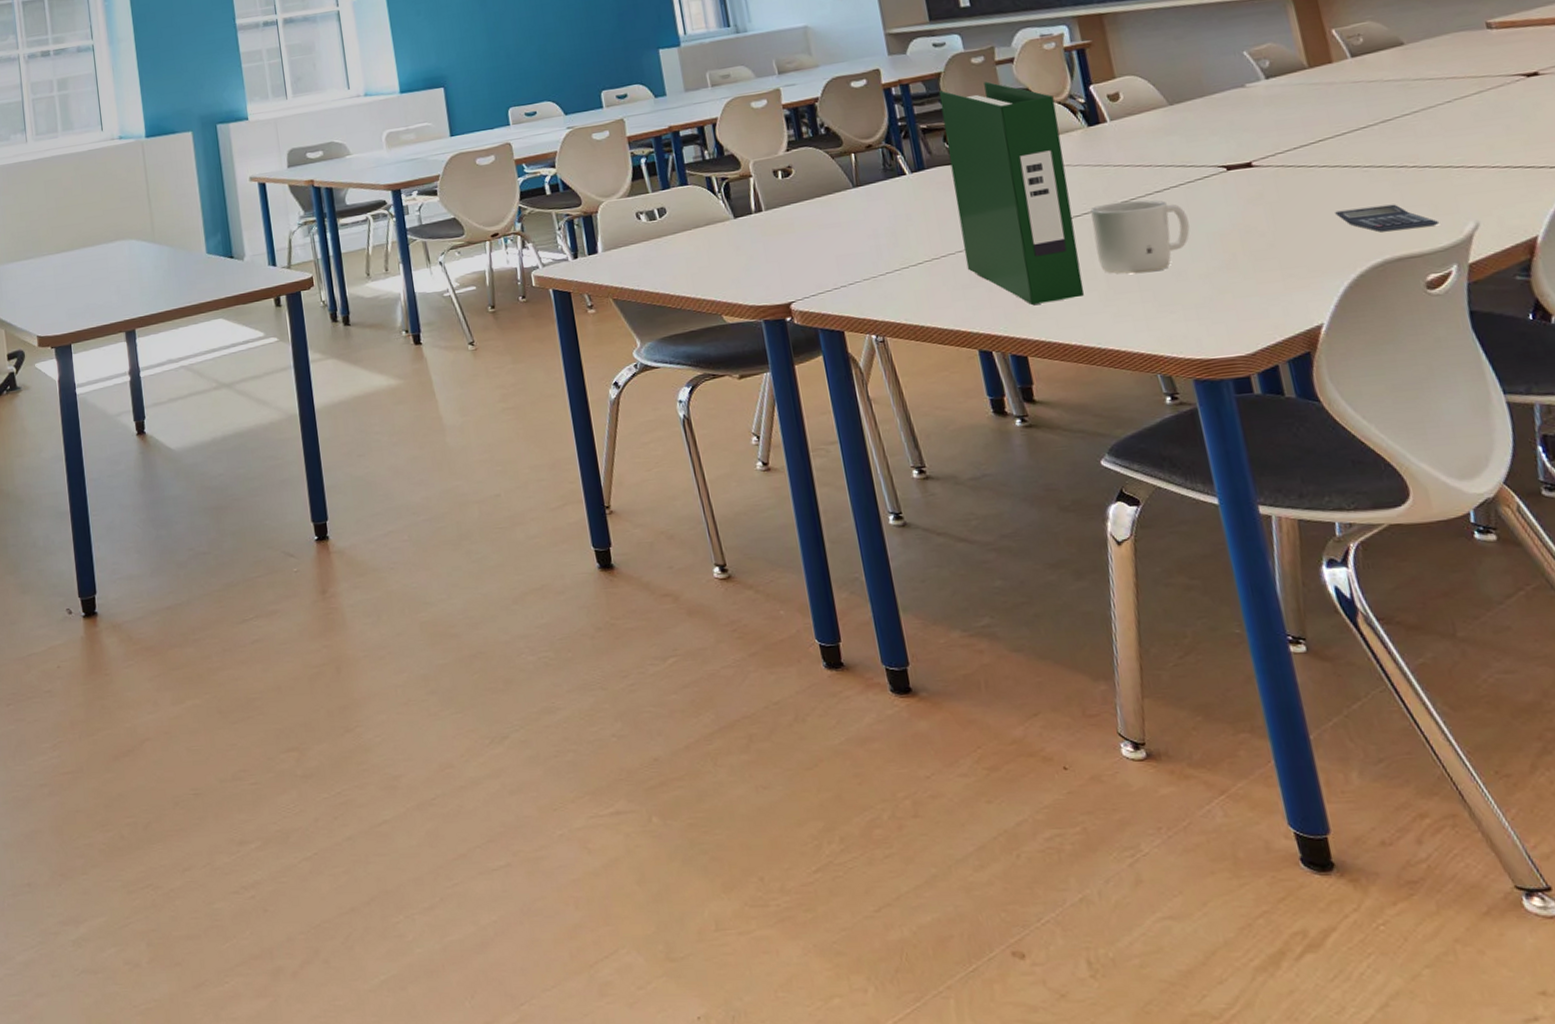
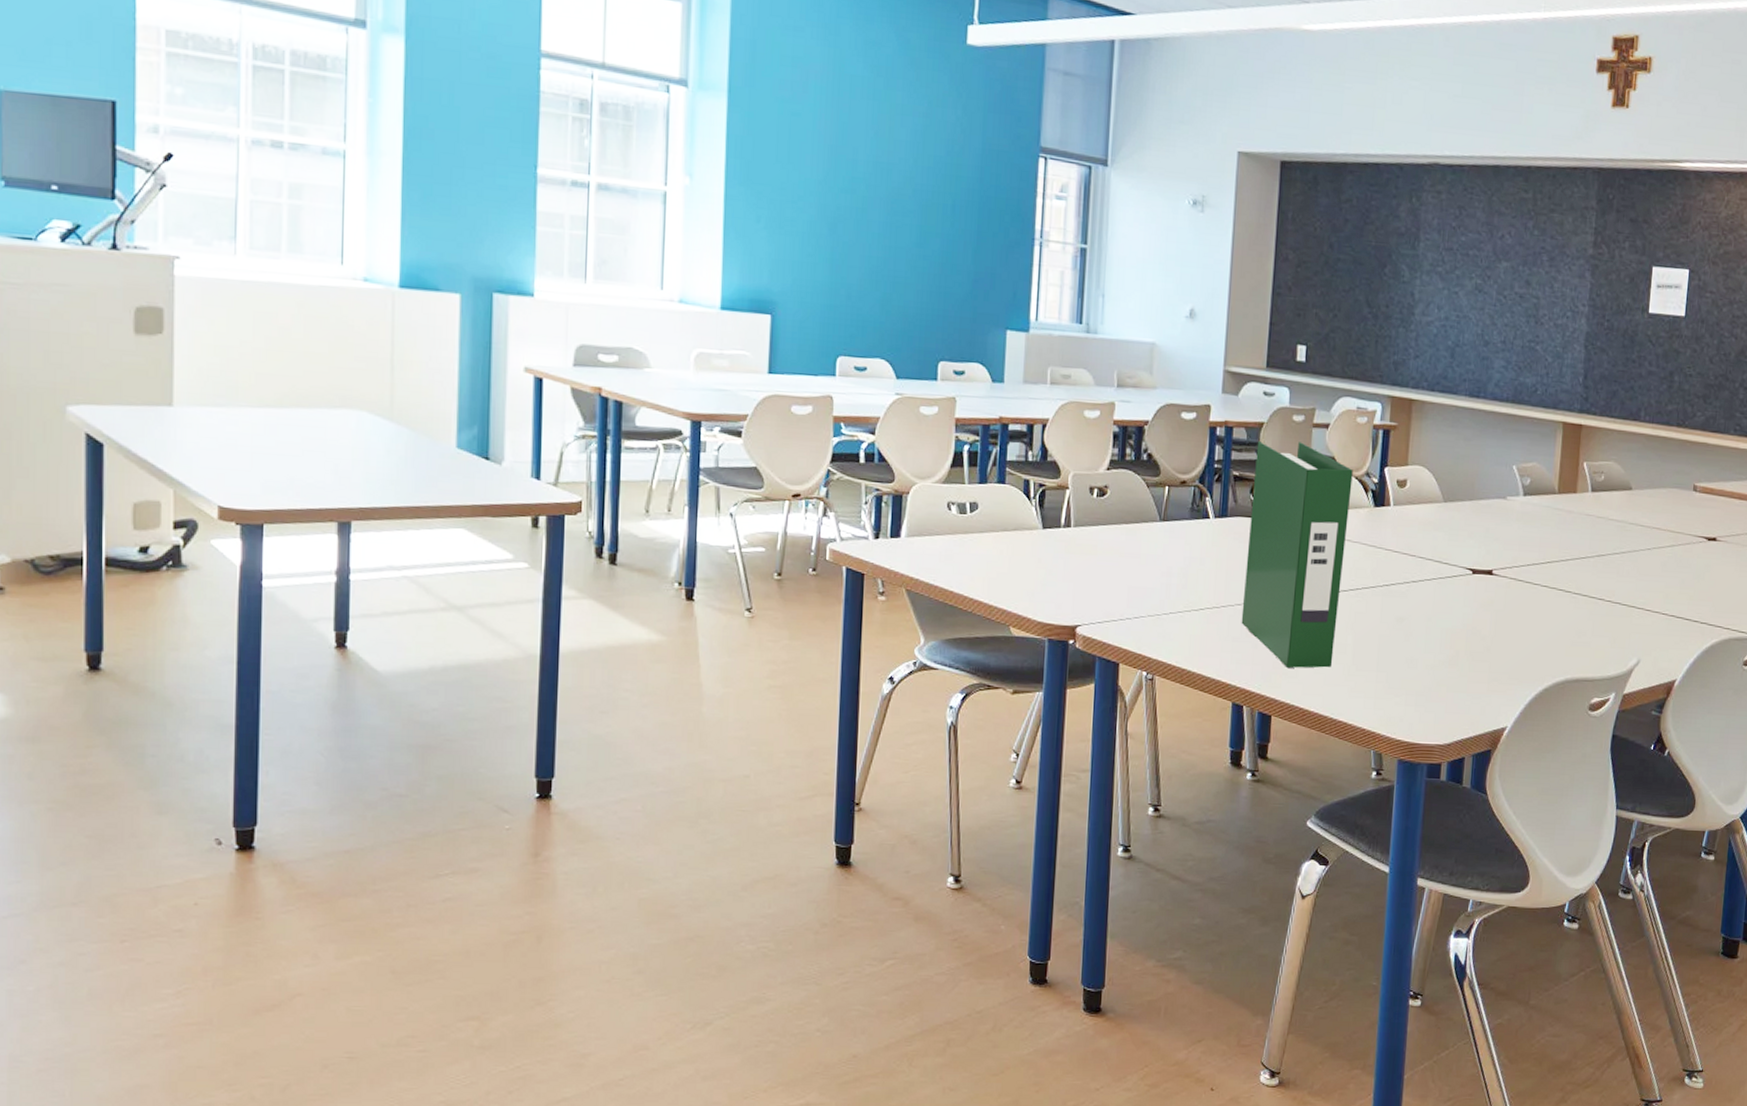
mug: present [1090,200,1190,274] -> none [1351,584,1431,656]
calculator: present [1335,204,1440,233] -> none [1542,628,1614,656]

